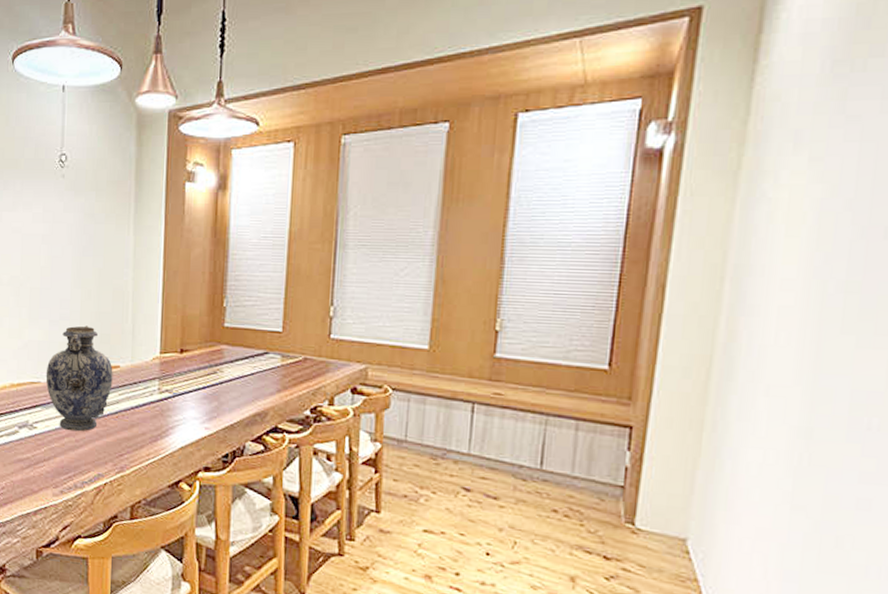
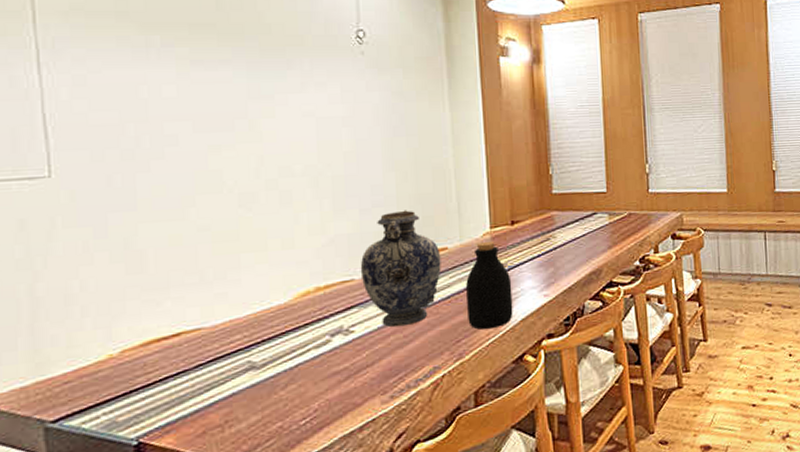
bottle: none [131,365,175,450] -> present [466,241,513,330]

